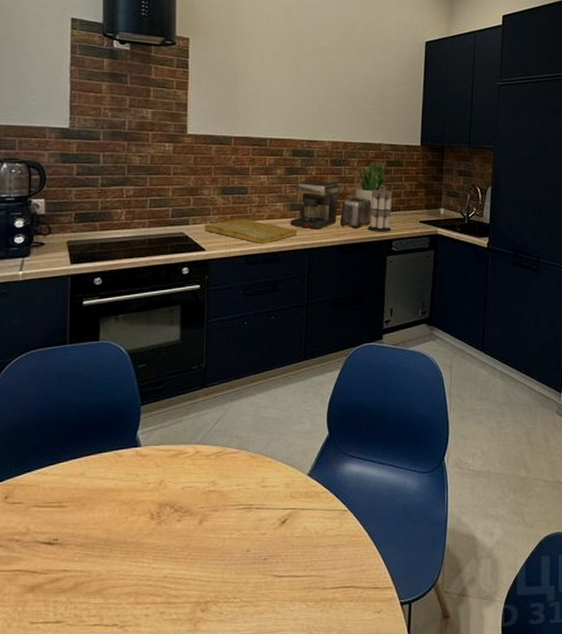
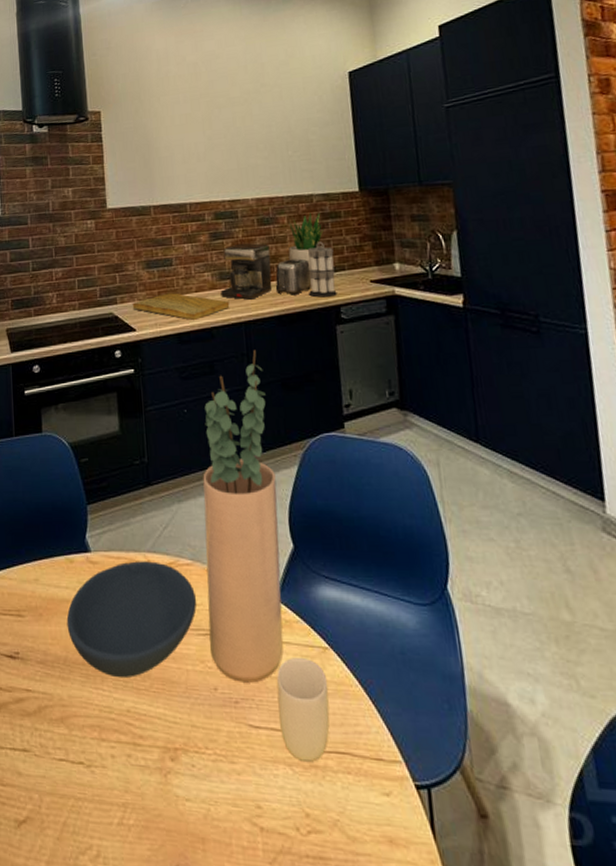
bowl: none [111,452,239,551] -> present [66,561,197,678]
vase: none [247,272,320,543] -> present [203,349,284,683]
cup: none [299,519,343,598] -> present [276,657,330,763]

